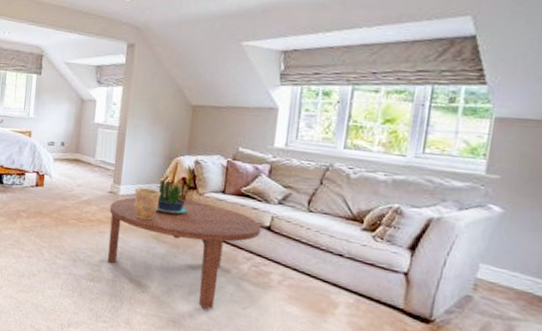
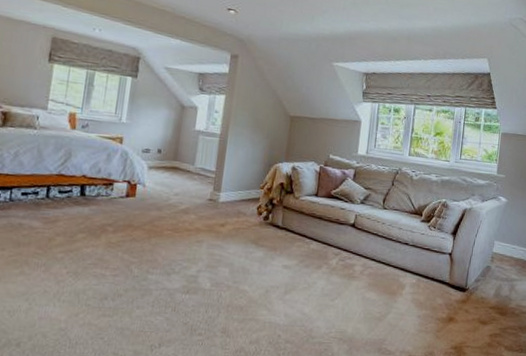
coffee table: present [107,197,262,310] -> none [204,204,348,306]
ceramic vessel: present [133,187,161,221] -> none [233,194,260,226]
potted plant: present [156,180,188,215] -> none [255,185,285,219]

